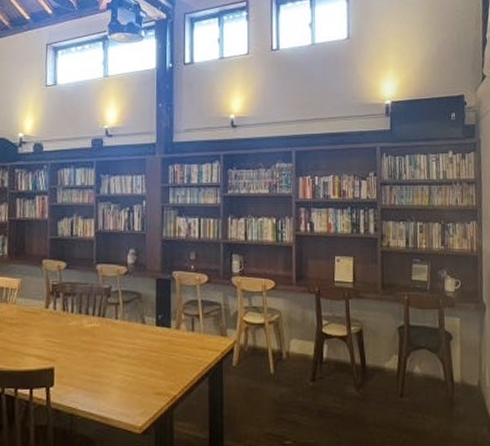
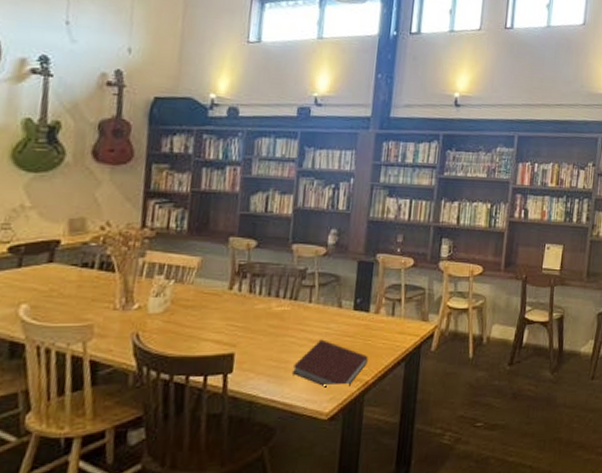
notebook: none [106,354,173,402] -> present [293,339,368,387]

